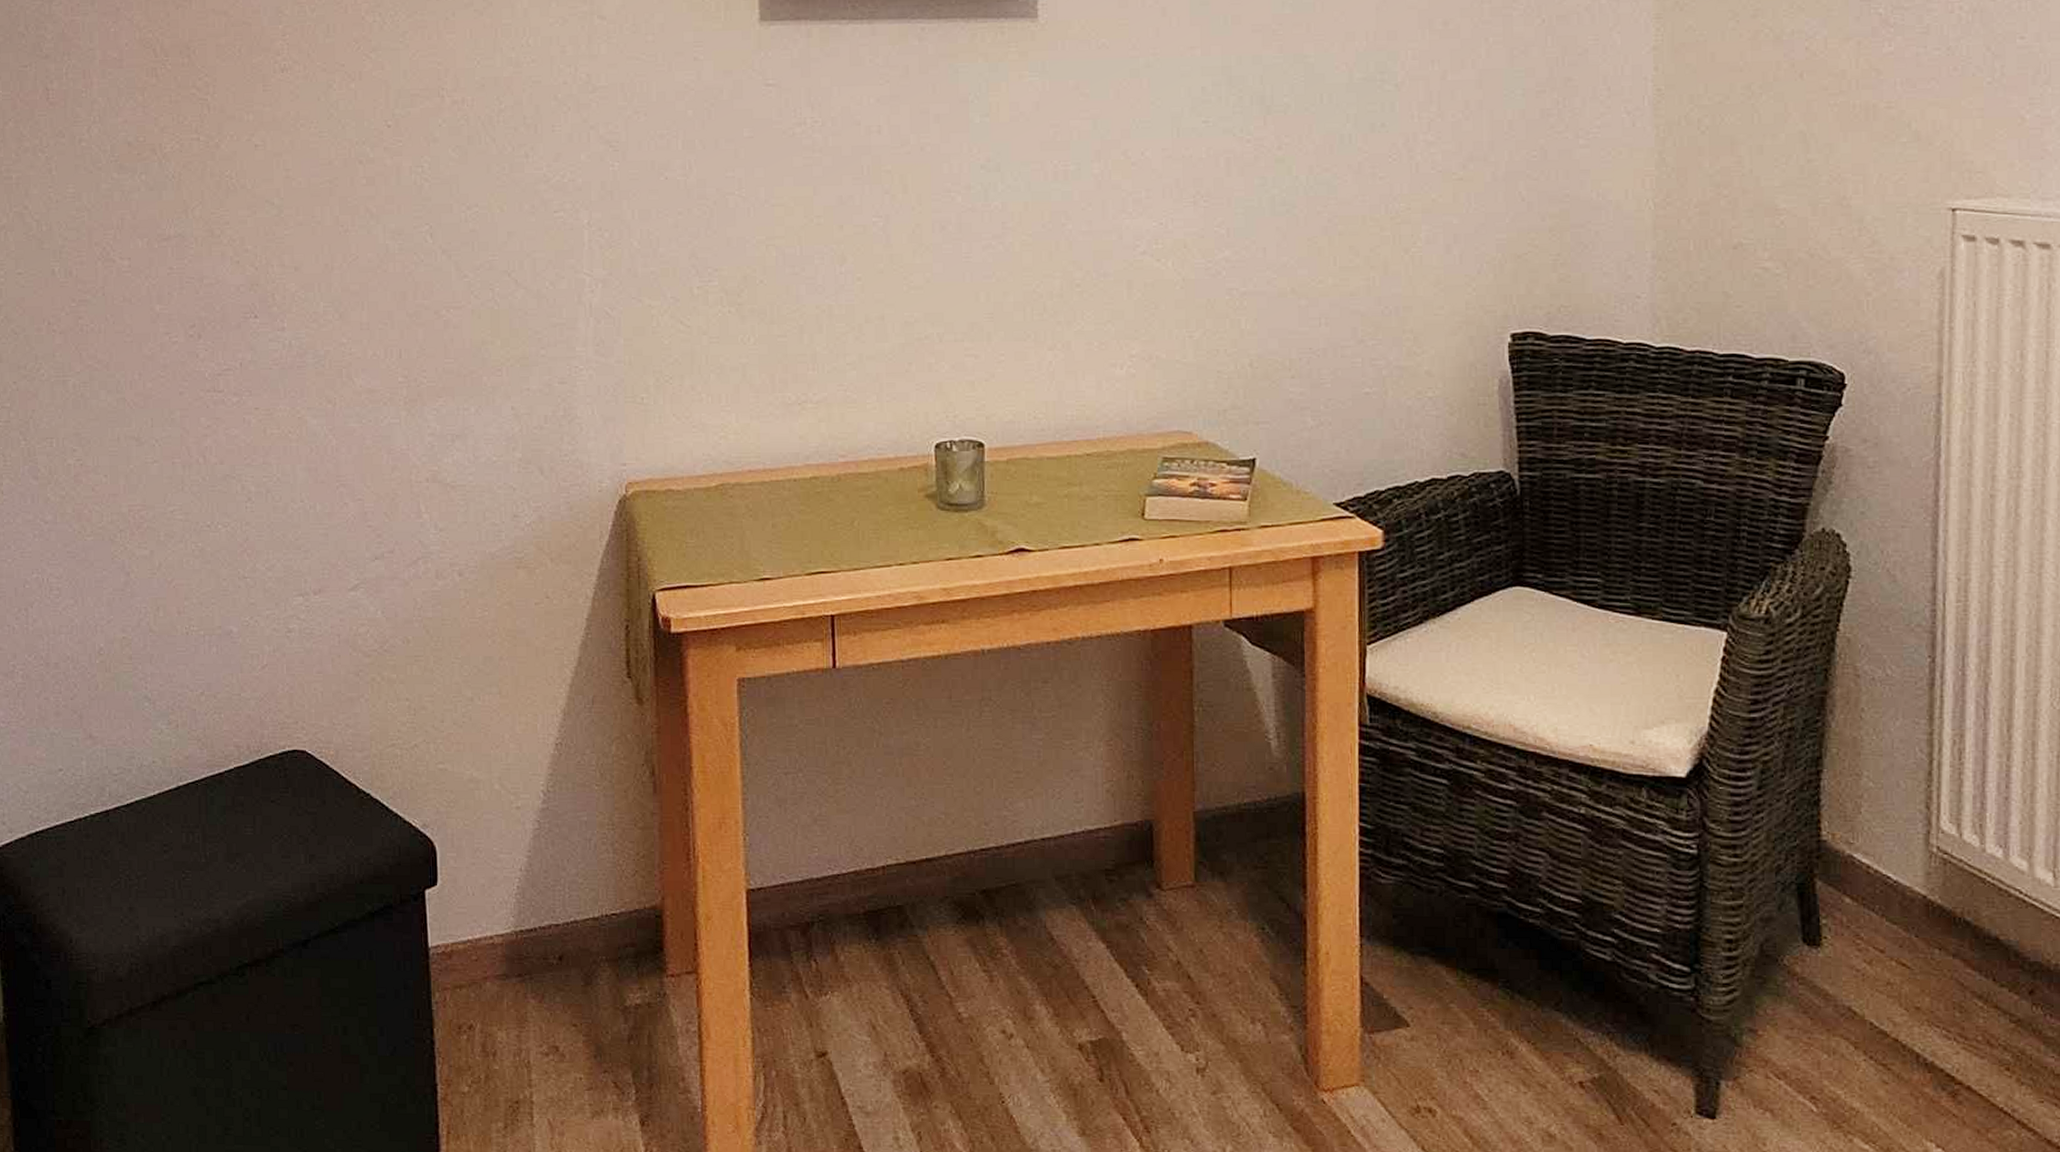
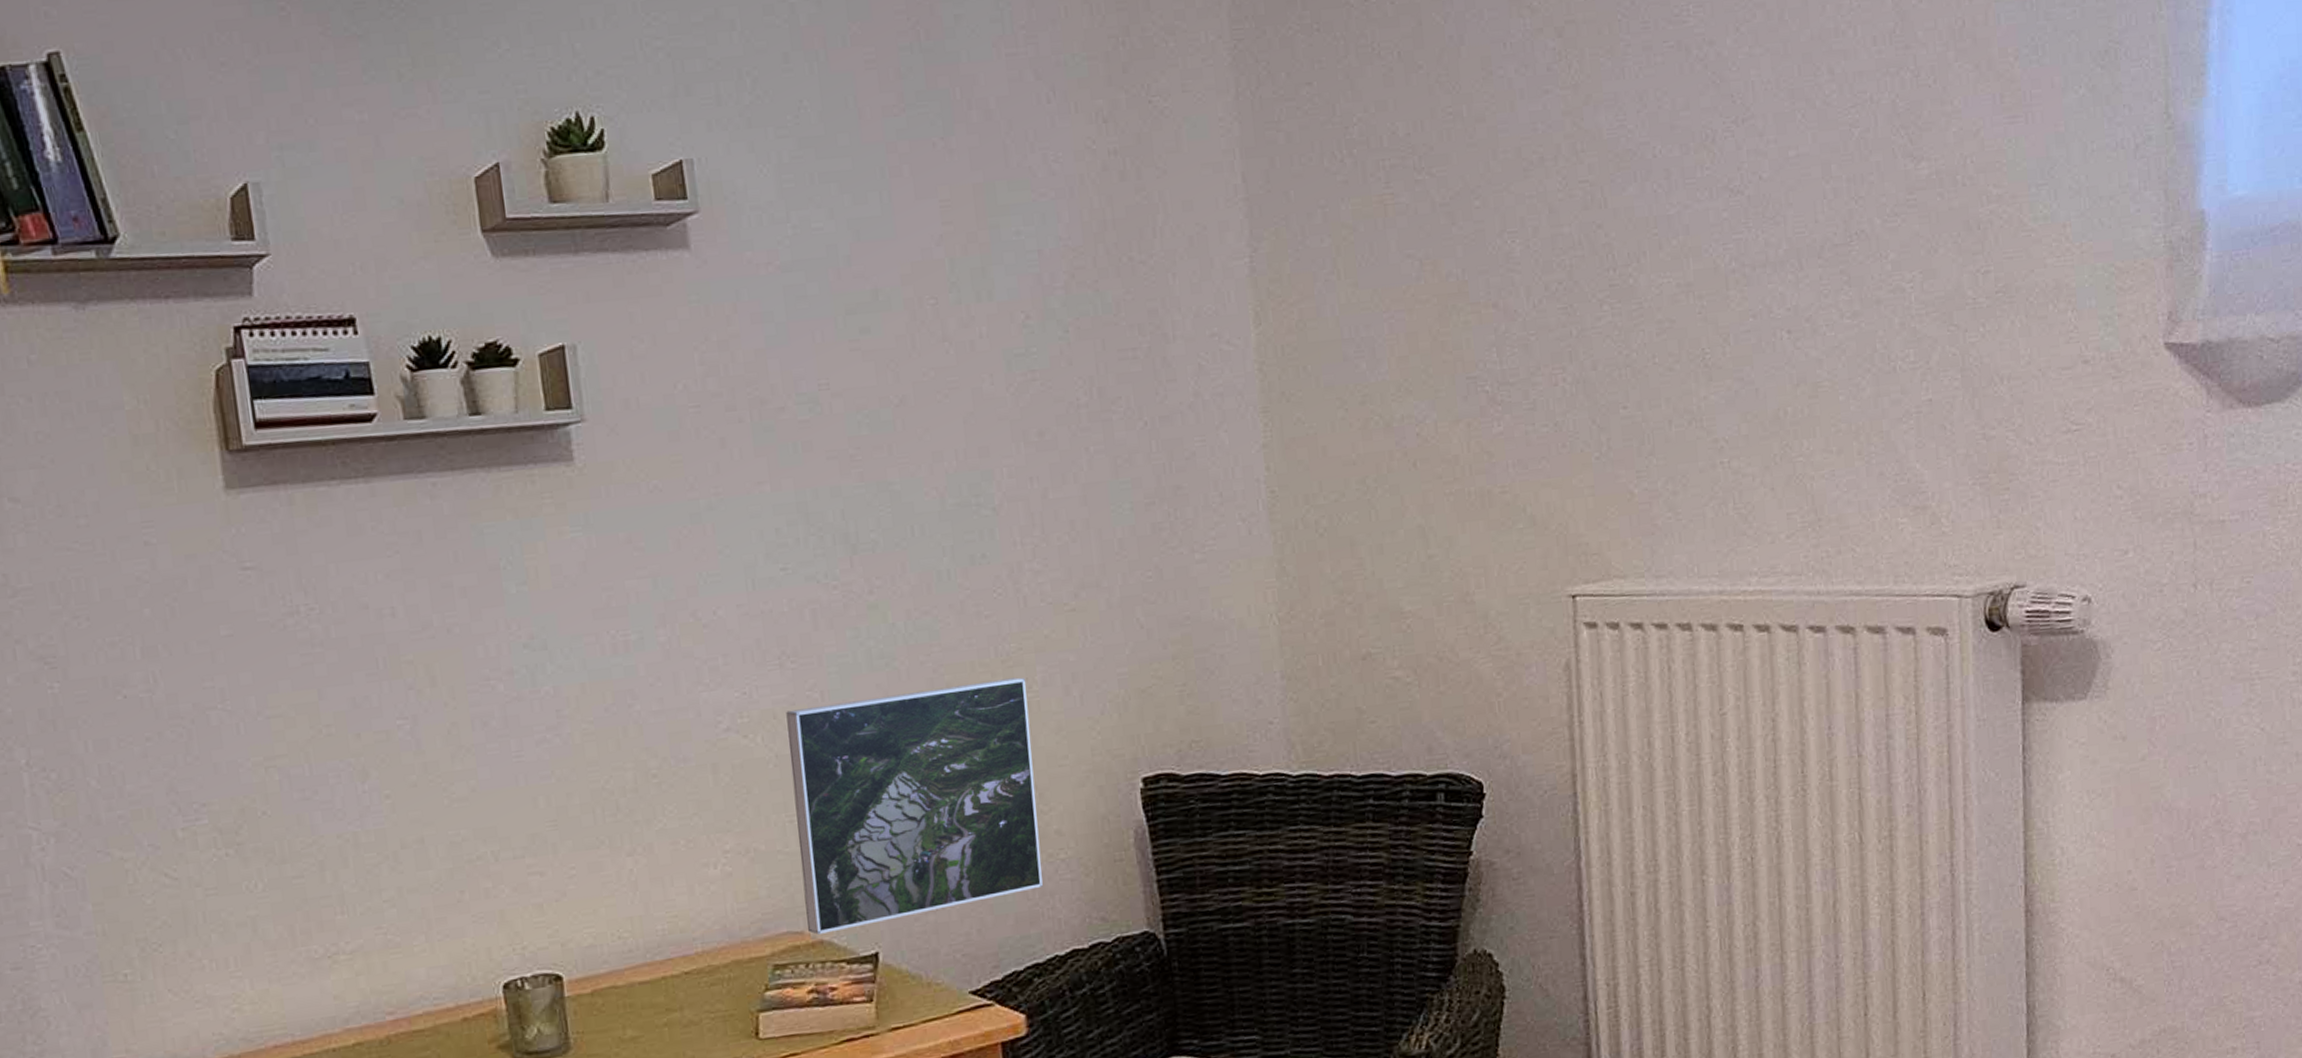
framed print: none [1195,233,1411,436] -> present [786,677,1043,935]

